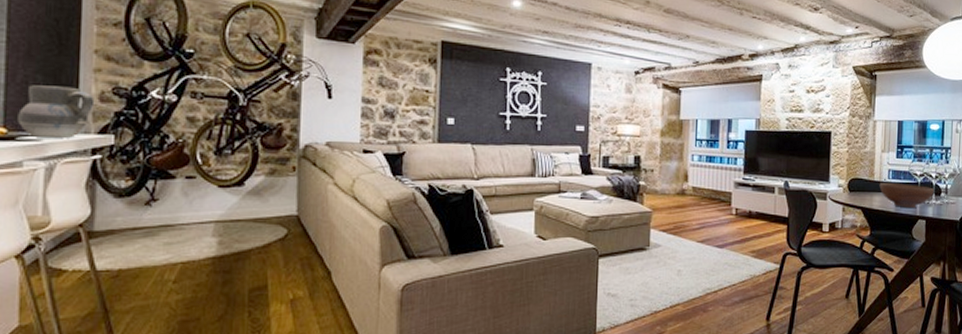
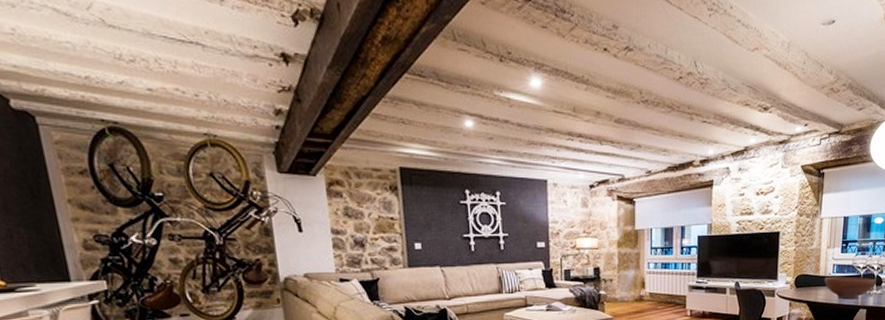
ceramic jug: present [18,85,95,138] -> none [11,237,81,287]

